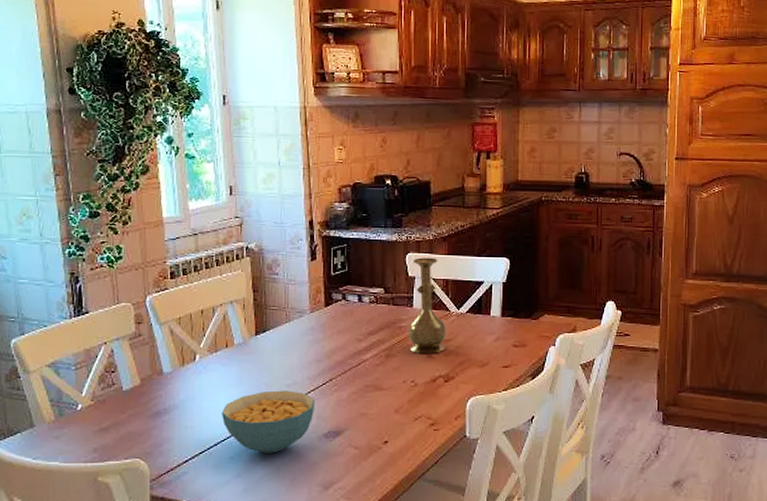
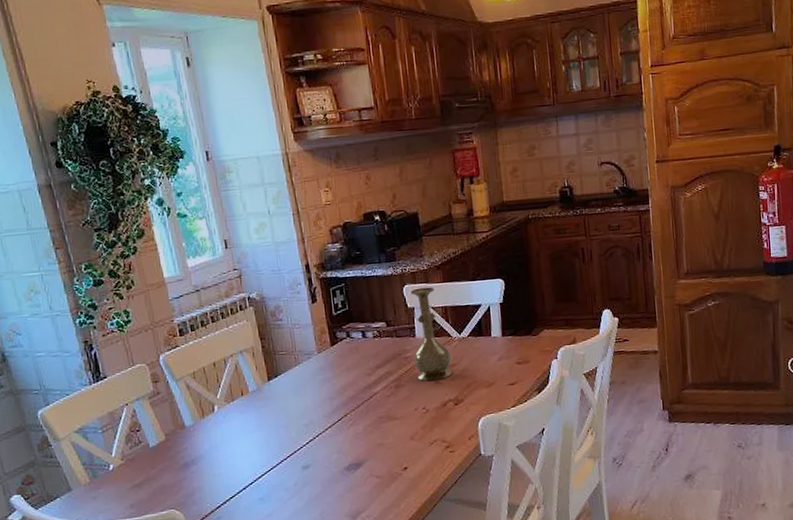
cereal bowl: present [221,390,316,453] -> none [245,429,334,492]

